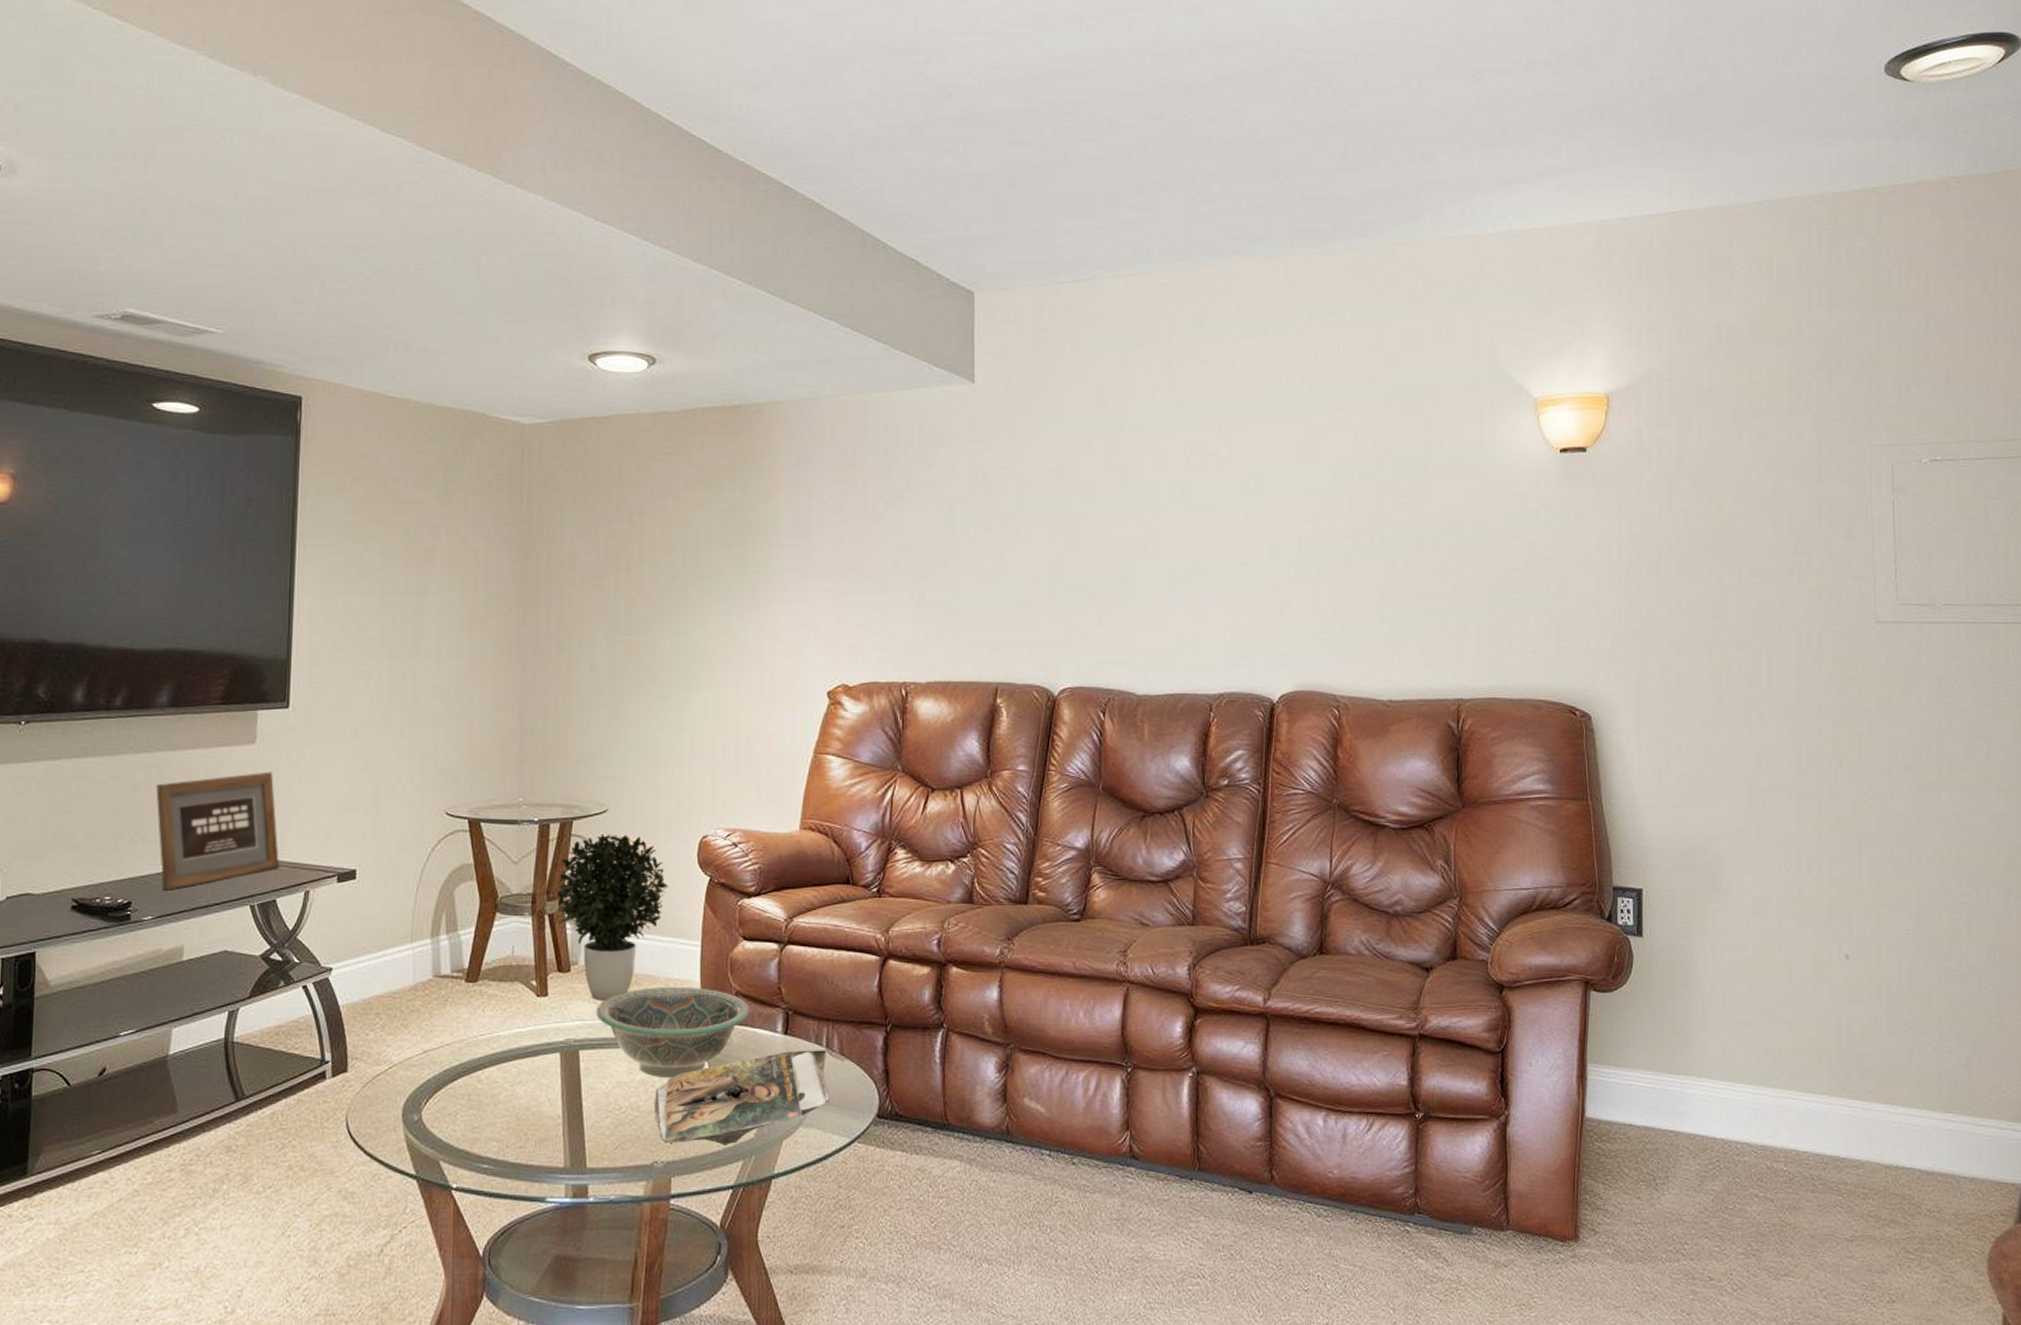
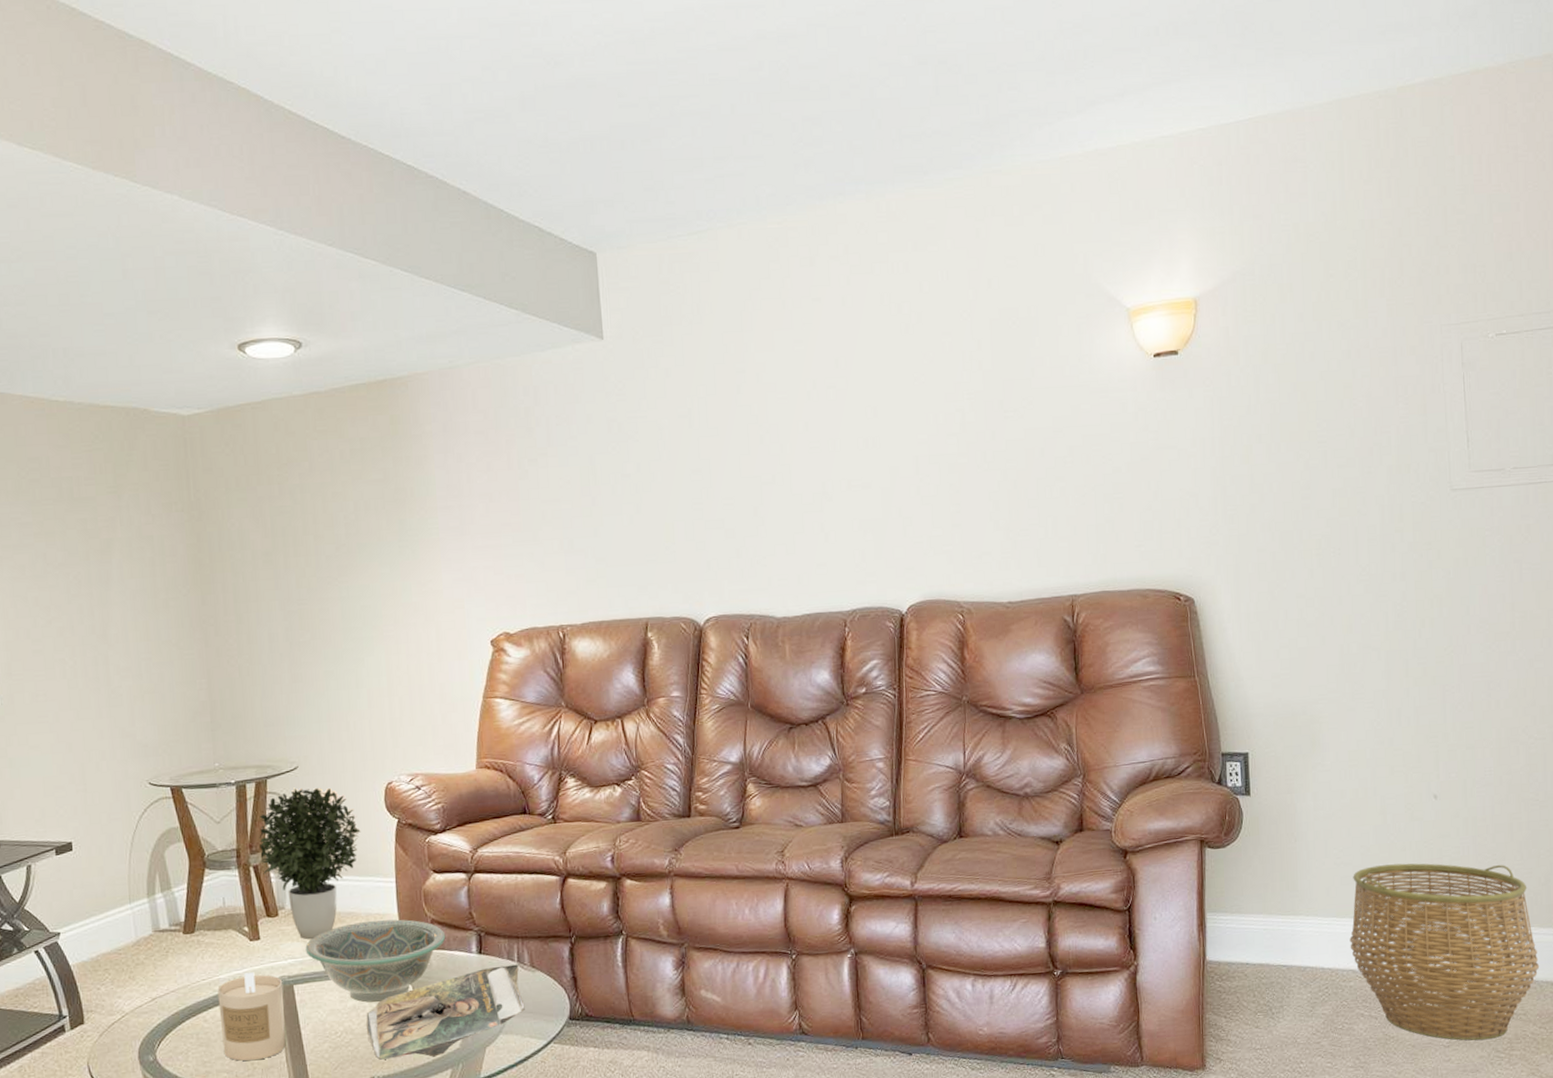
candle: none [495,1032,568,1131] -> present [217,972,286,1062]
basket: none [1746,1028,1957,1236] -> present [1349,863,1540,1041]

